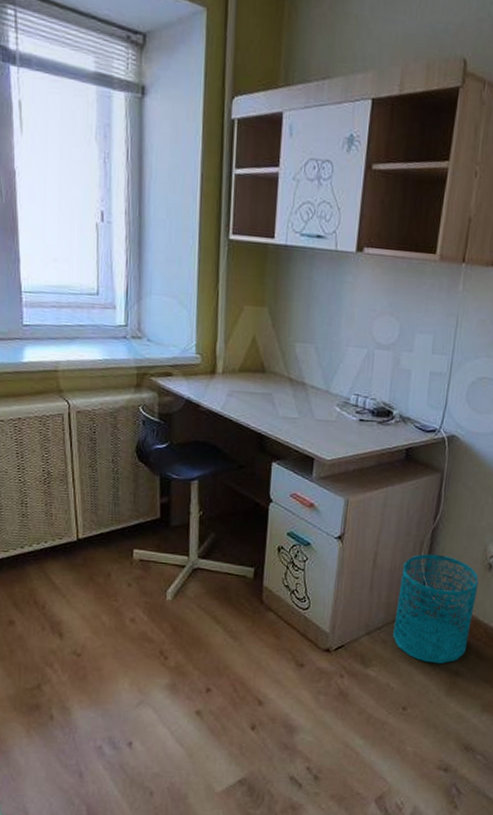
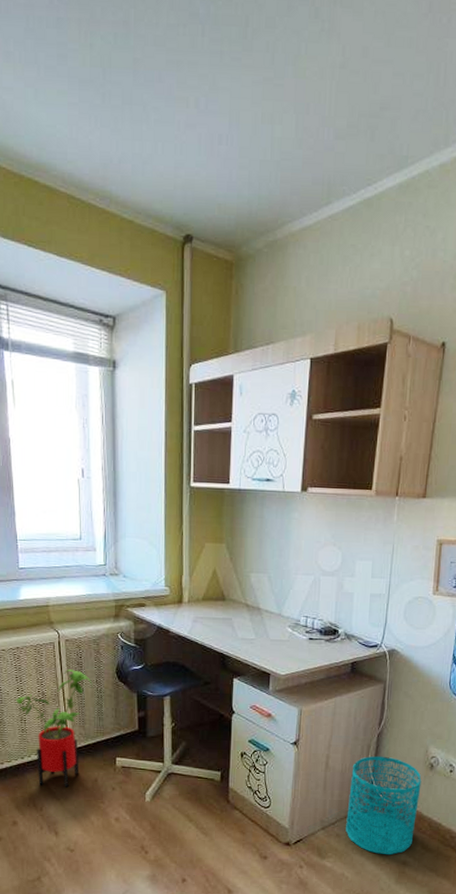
house plant: none [16,446,107,583] -> present [16,669,92,788]

